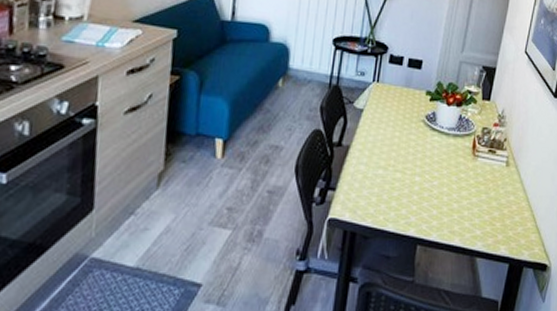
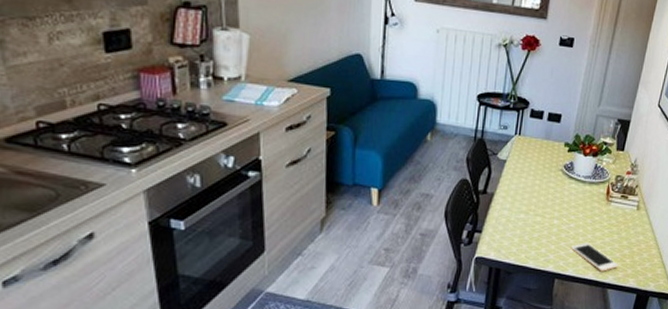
cell phone: none [433,203,488,237] -> present [570,243,619,272]

